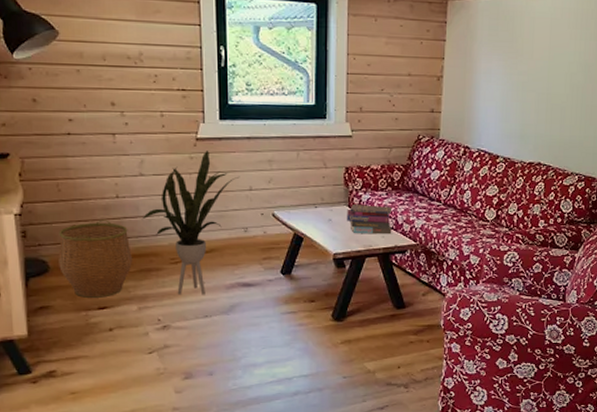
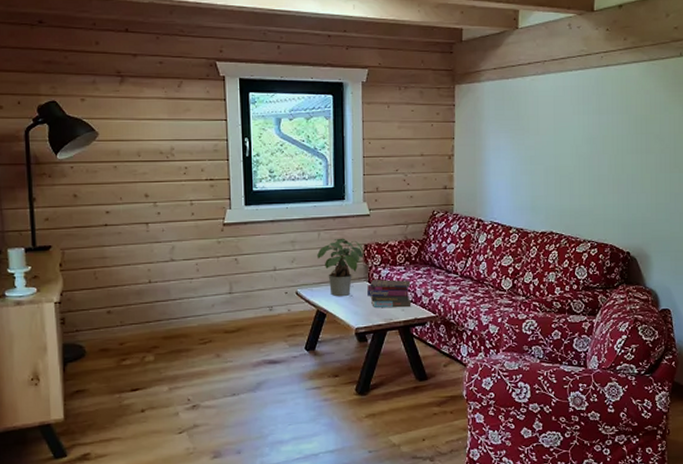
basket: present [59,219,132,298] -> none [94,304,163,380]
house plant: present [142,151,240,295] -> none [172,235,265,375]
potted plant: none [296,159,345,221] -> present [317,238,364,297]

